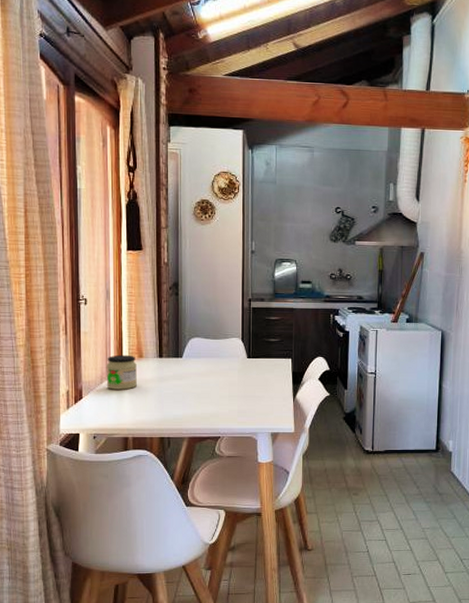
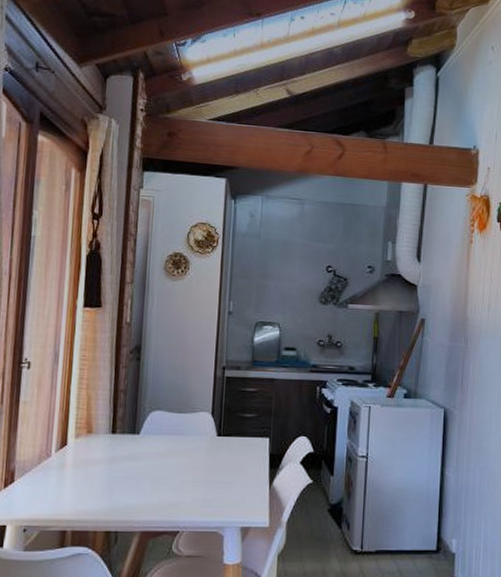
jar: present [106,354,138,390] -> none [45,429,84,472]

